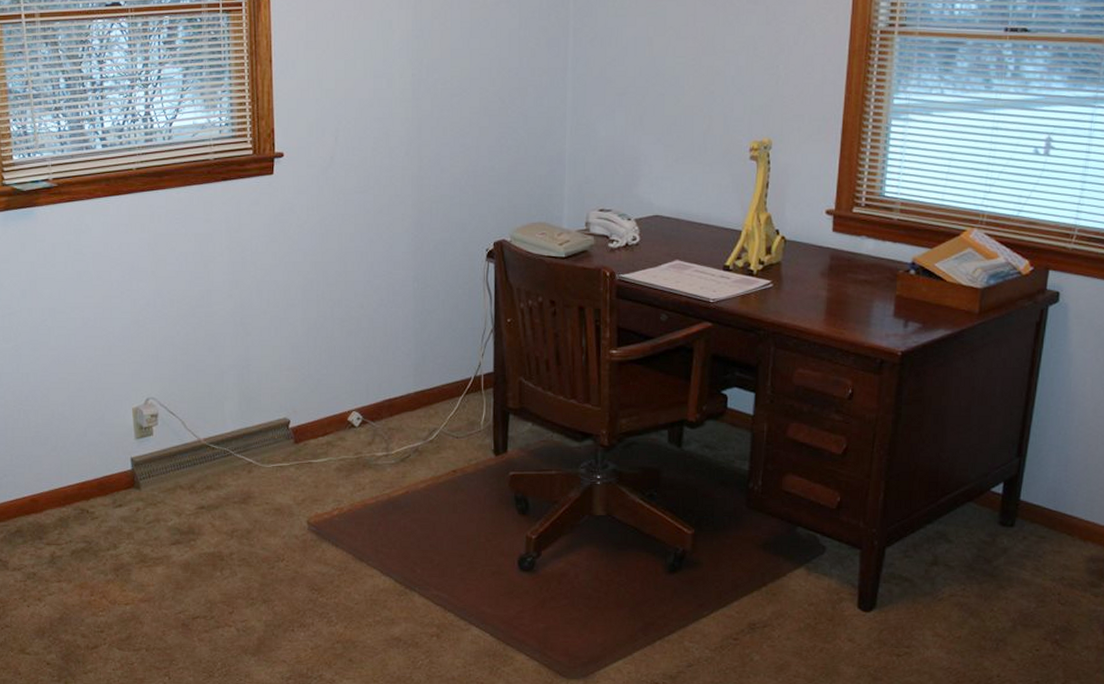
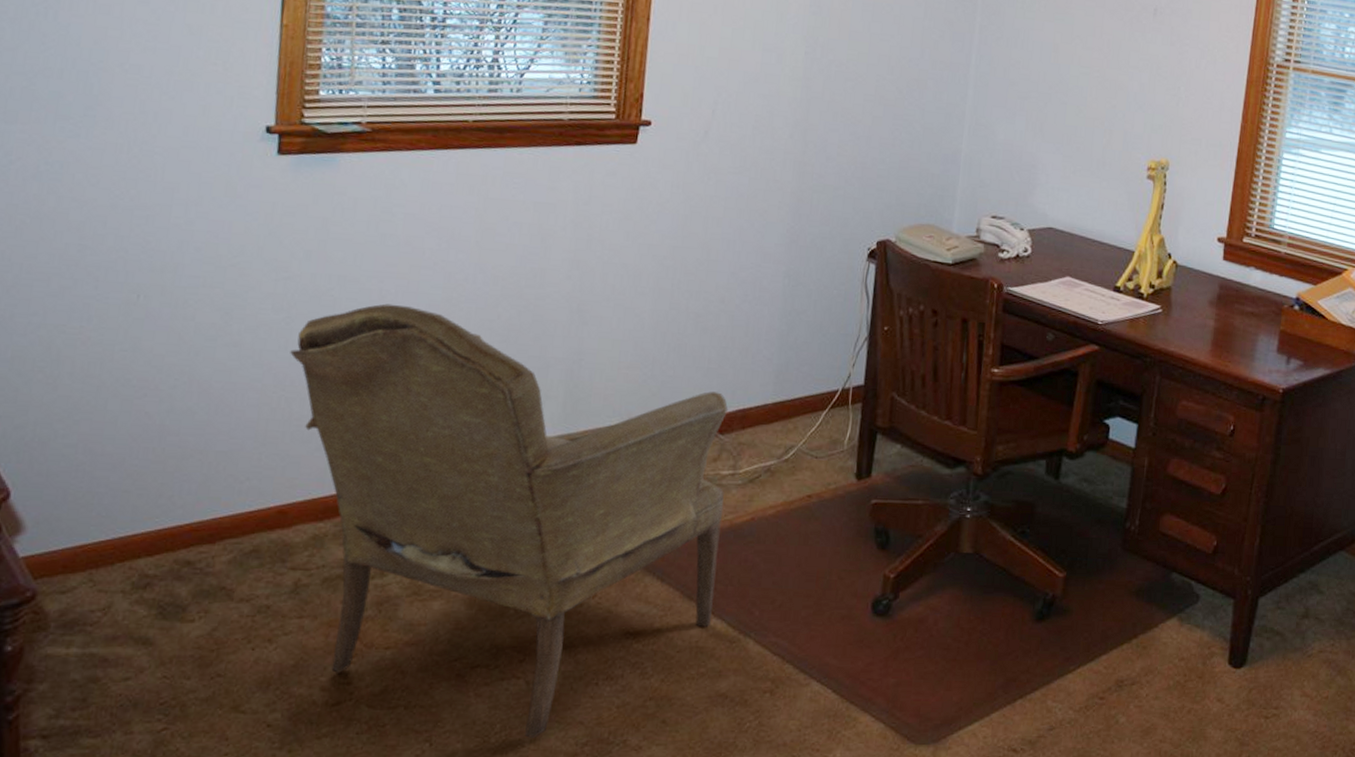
armchair: none [22,329,382,673] -> present [290,303,729,738]

